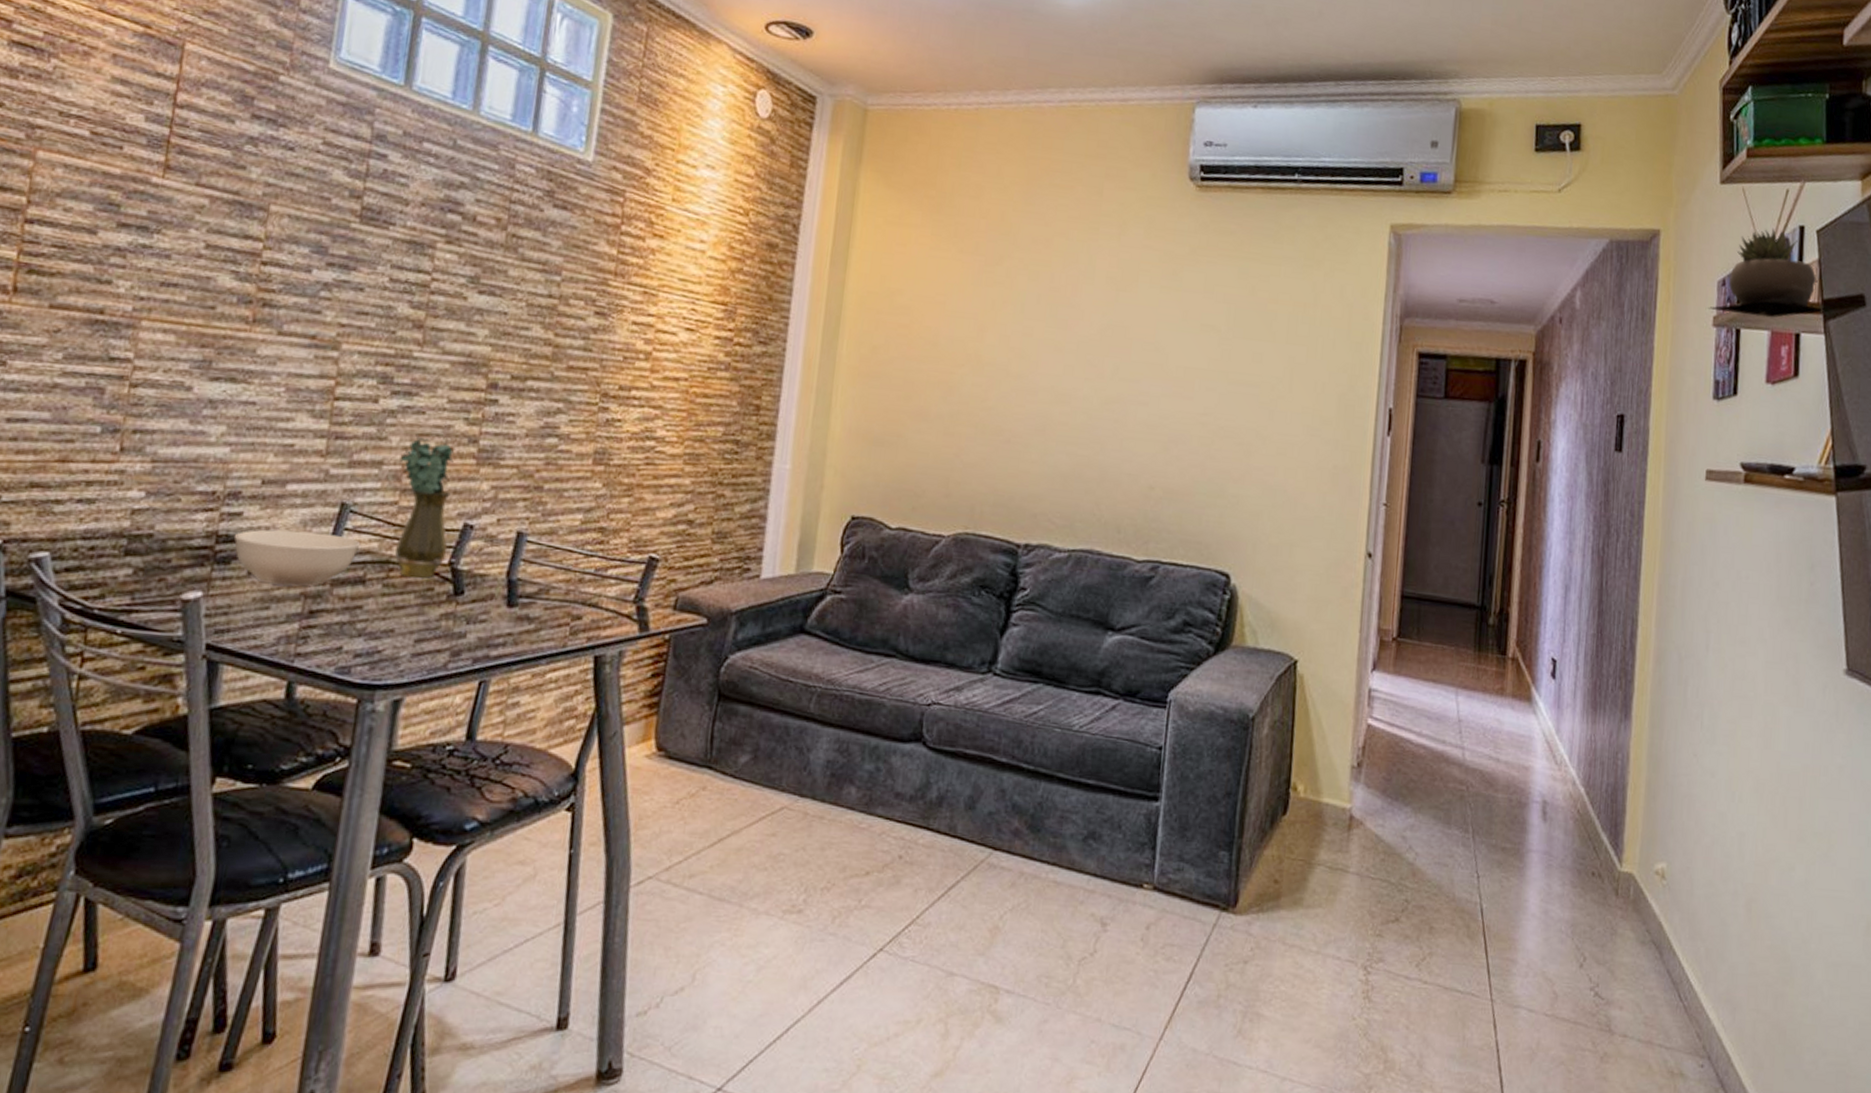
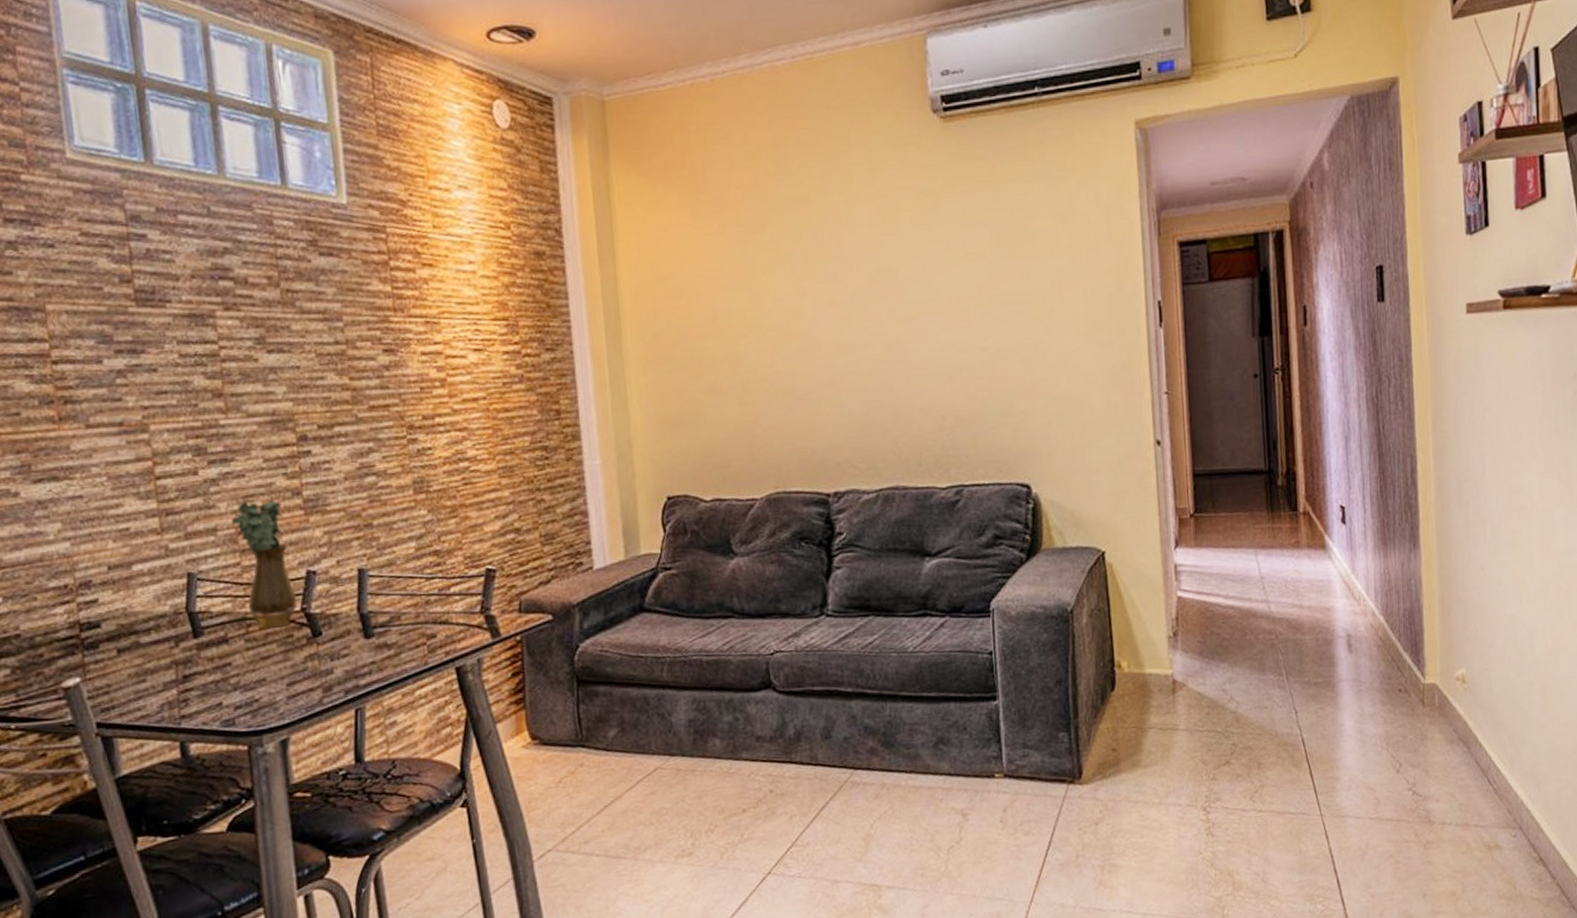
bowl: present [233,529,361,587] -> none [95,603,215,659]
succulent plant: present [1707,227,1824,318] -> none [1451,54,1565,147]

